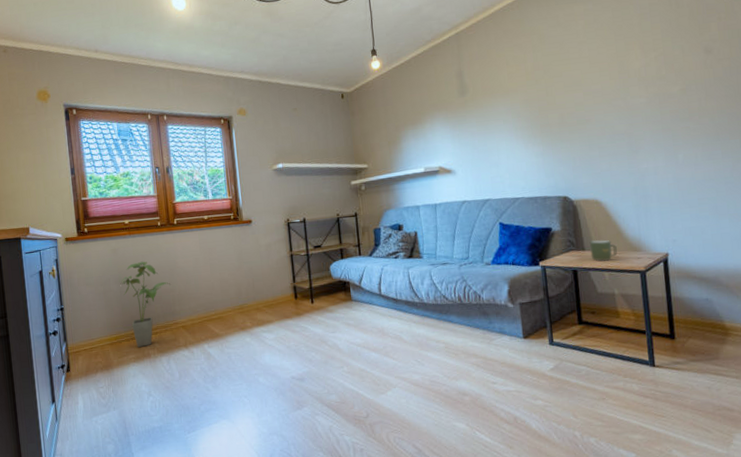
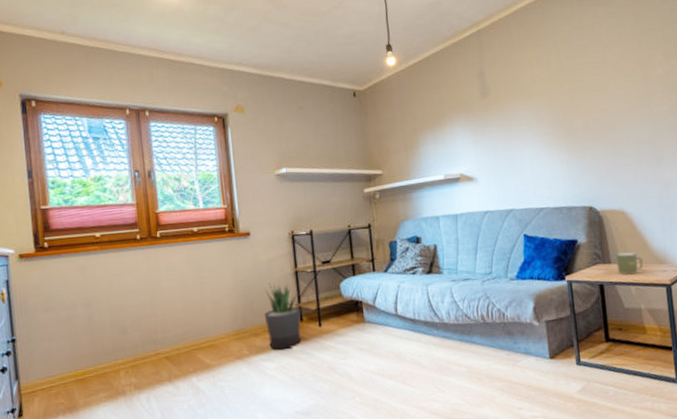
house plant: present [120,261,170,347] -> none [88,281,152,384]
planter: none [264,264,296,323] -> present [264,282,302,350]

